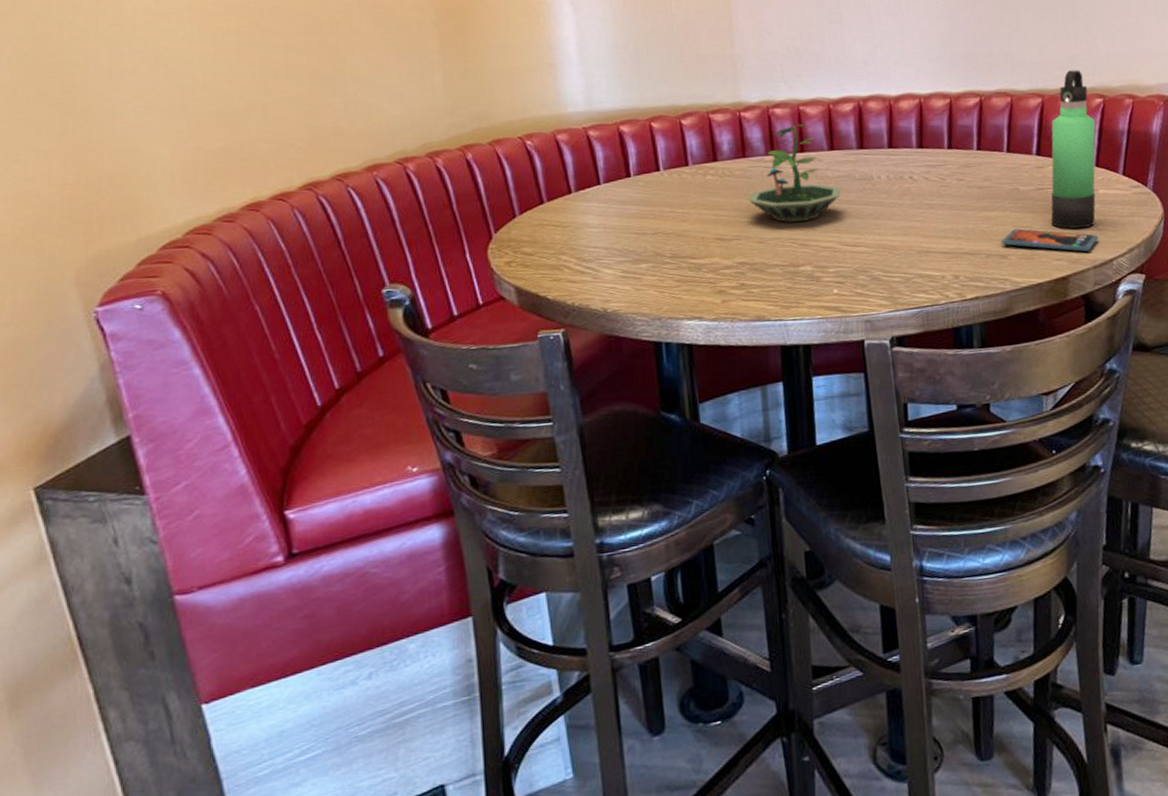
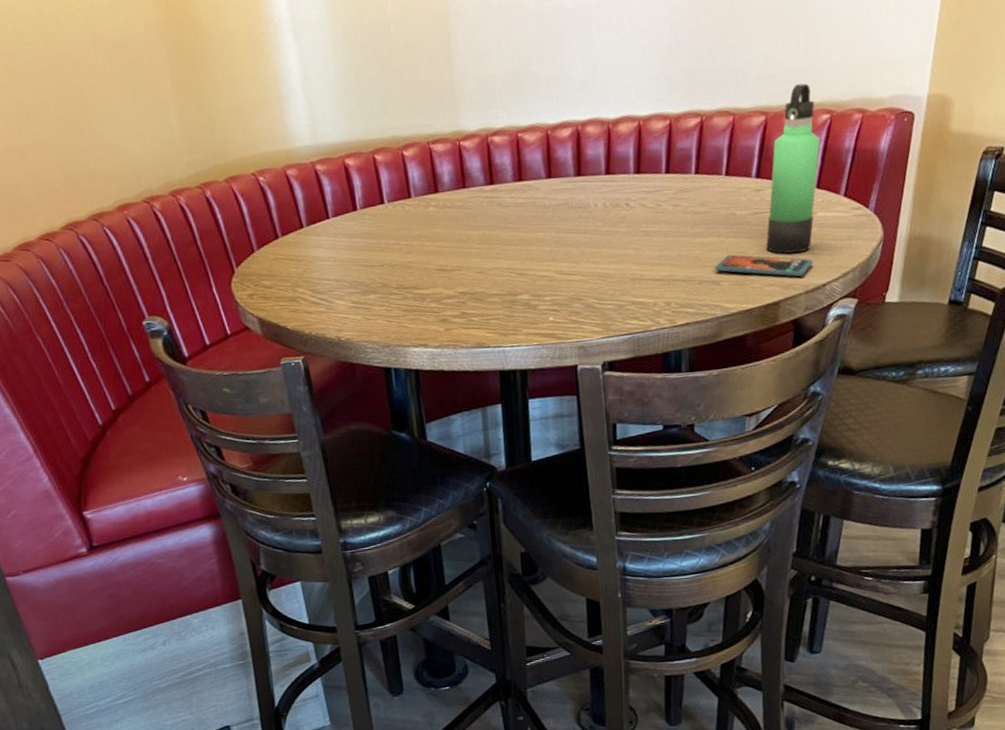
terrarium: present [748,124,841,223] -> none [469,152,558,253]

